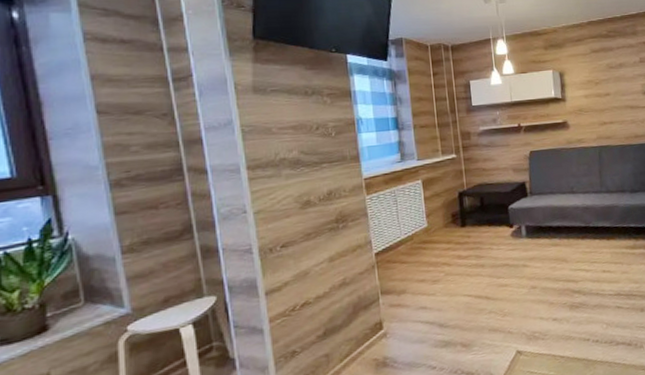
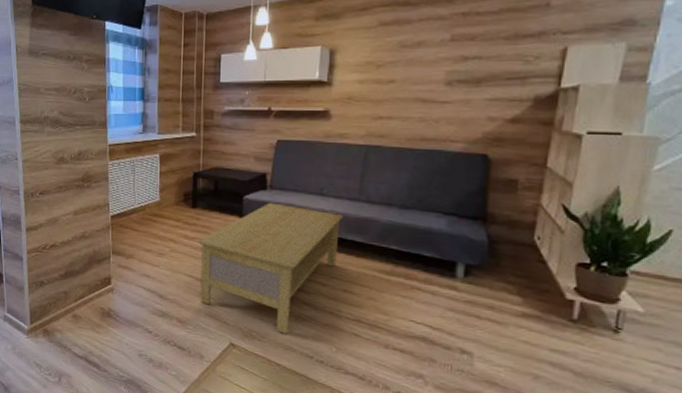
coffee table: none [472,206,594,326] -> present [198,202,344,334]

